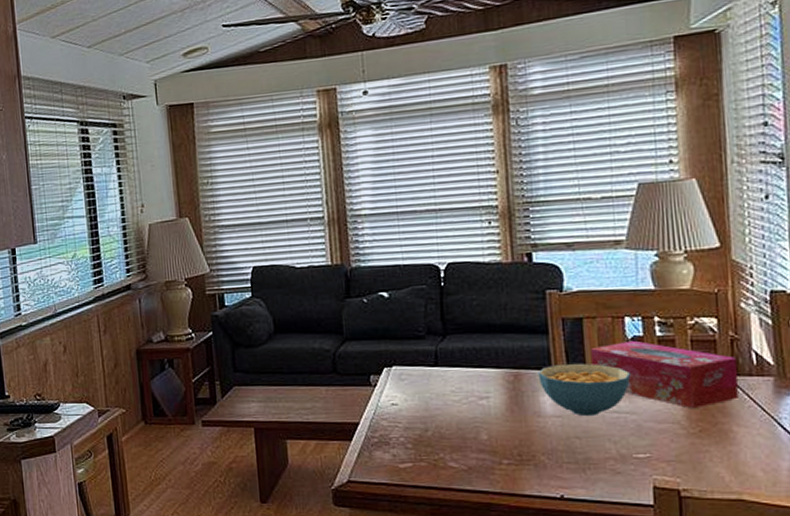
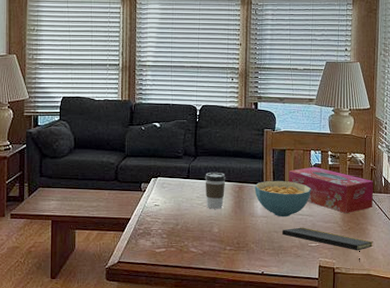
coffee cup: none [461,355,493,408] -> present [205,172,226,209]
notepad: none [588,430,745,480] -> present [282,227,374,262]

